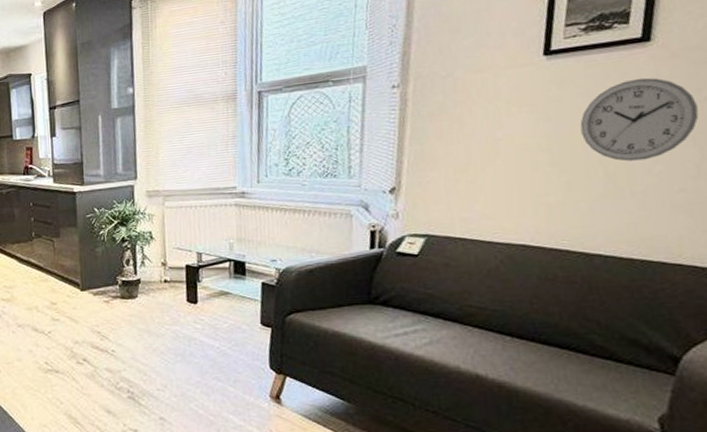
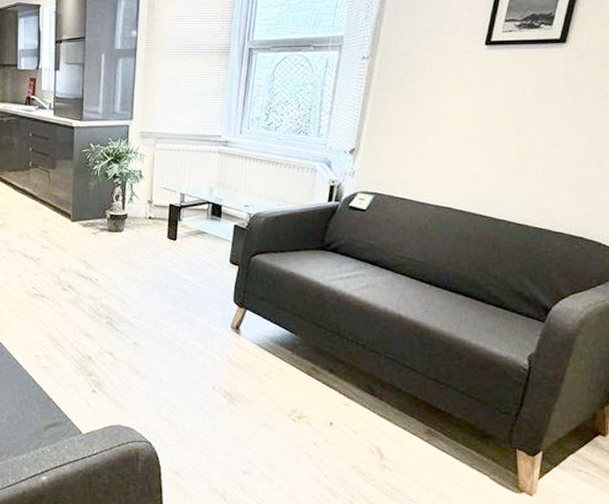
wall clock: present [580,78,699,161] -> none [505,74,591,144]

